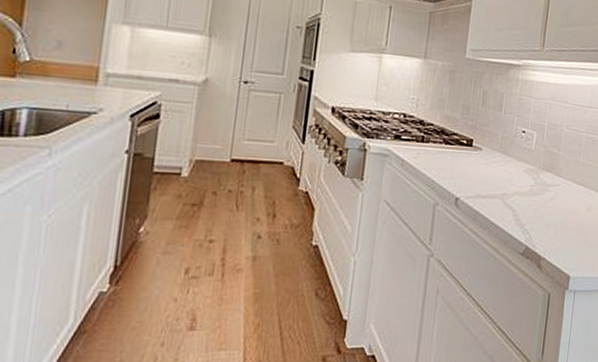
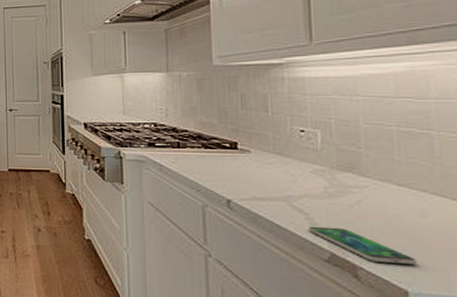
smartphone: none [513,222,580,252] -> present [308,226,418,265]

